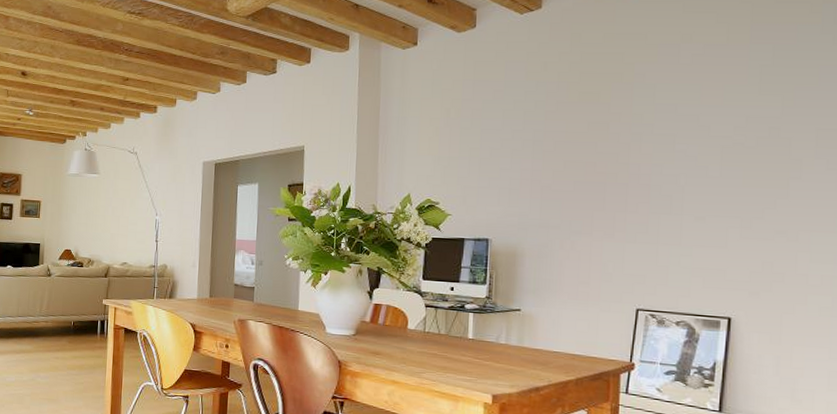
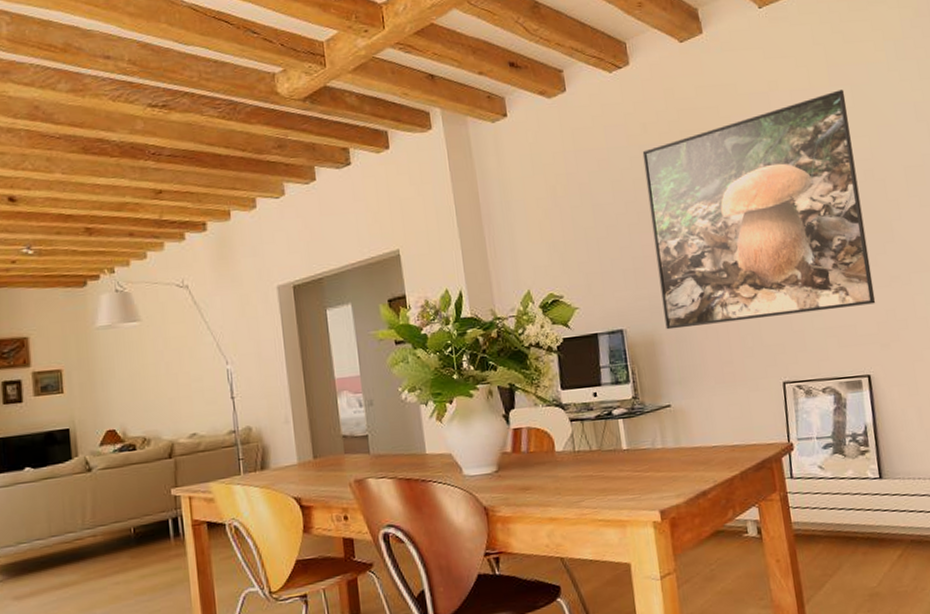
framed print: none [530,48,765,254] -> present [642,90,876,330]

